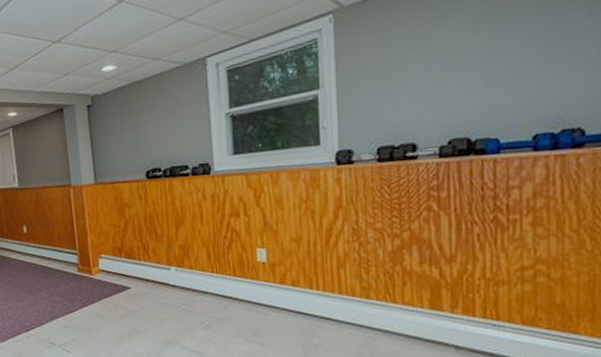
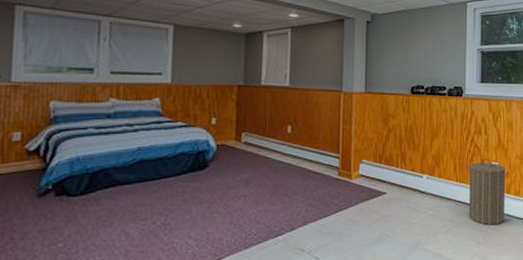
laundry hamper: none [224,244,282,321] -> present [467,158,509,226]

